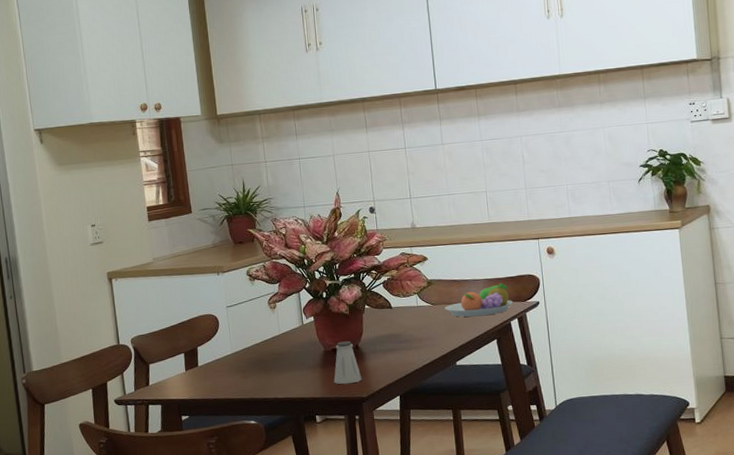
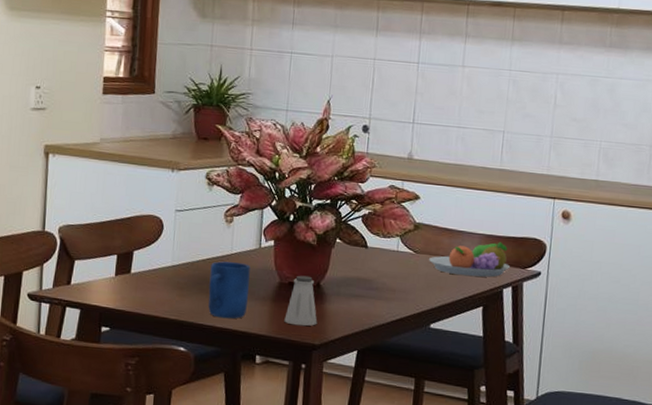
mug: none [264,340,301,390] -> present [208,261,251,319]

